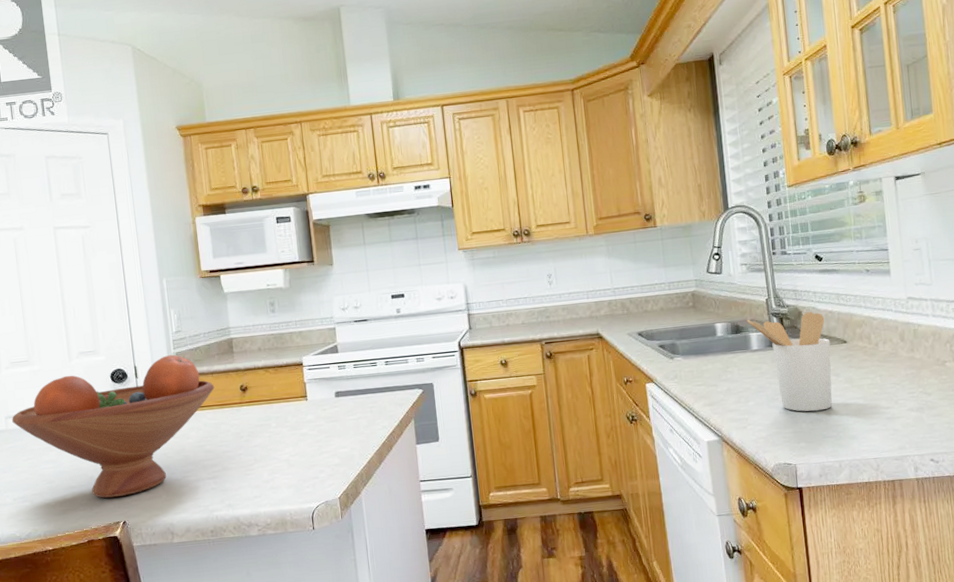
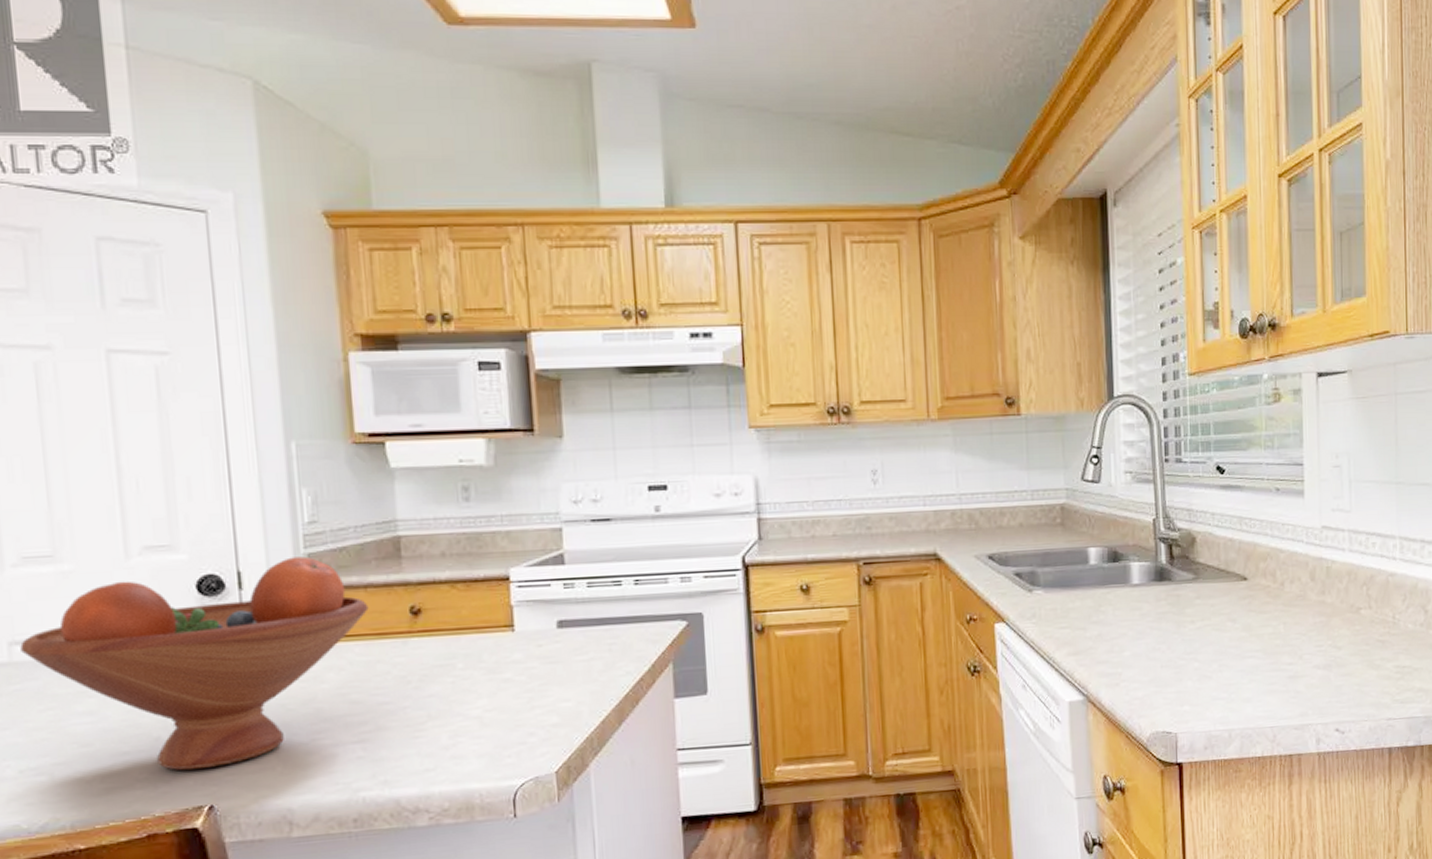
utensil holder: present [746,311,832,412] -> none [1127,538,1228,666]

